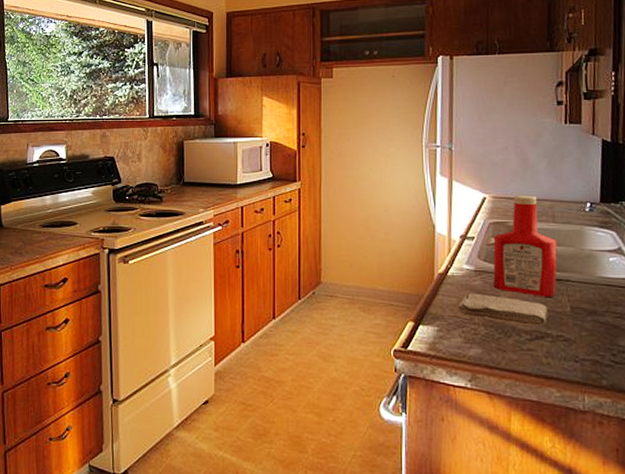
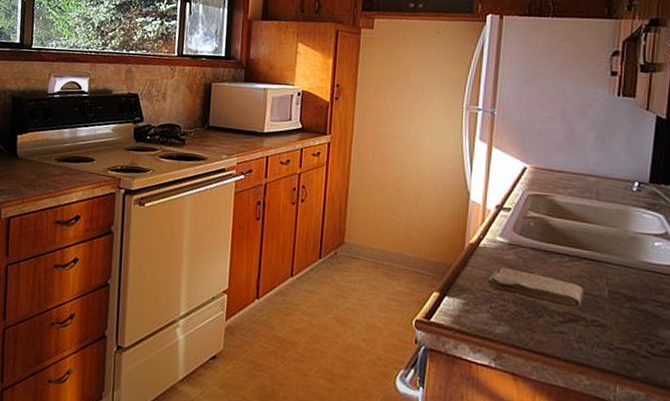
ketchup bottle: present [493,195,557,297] -> none [527,167,599,279]

